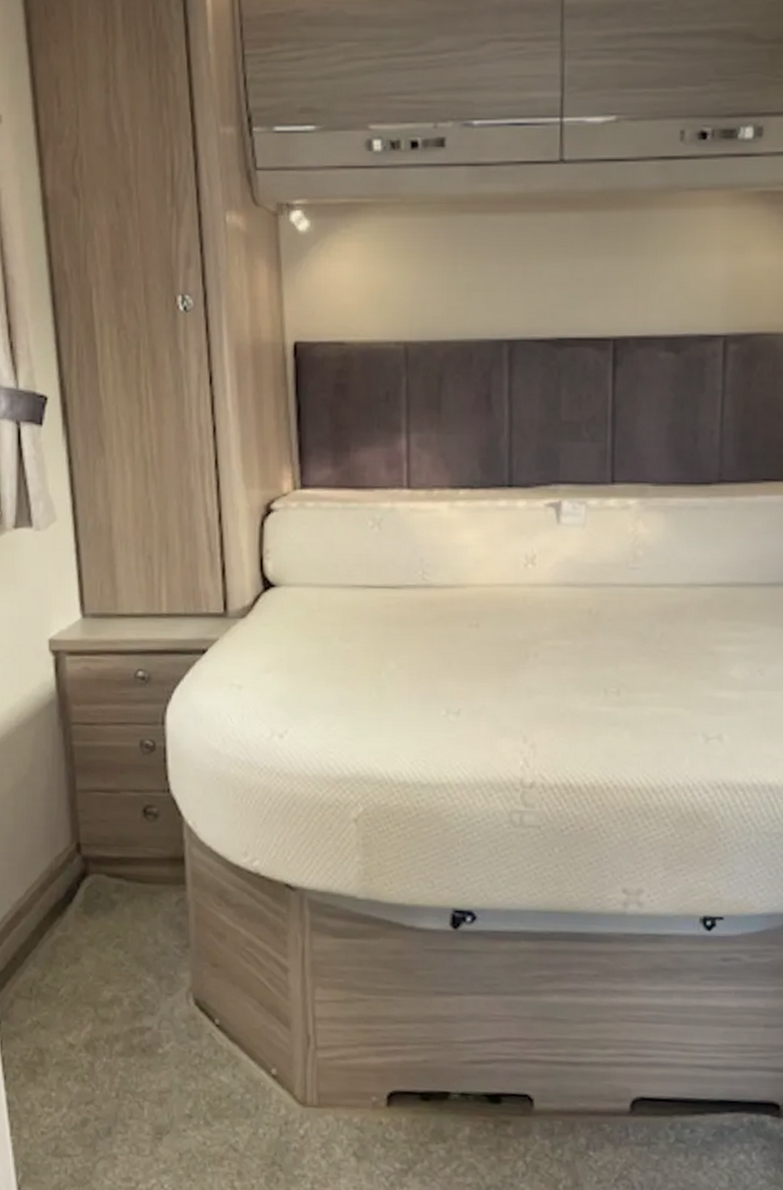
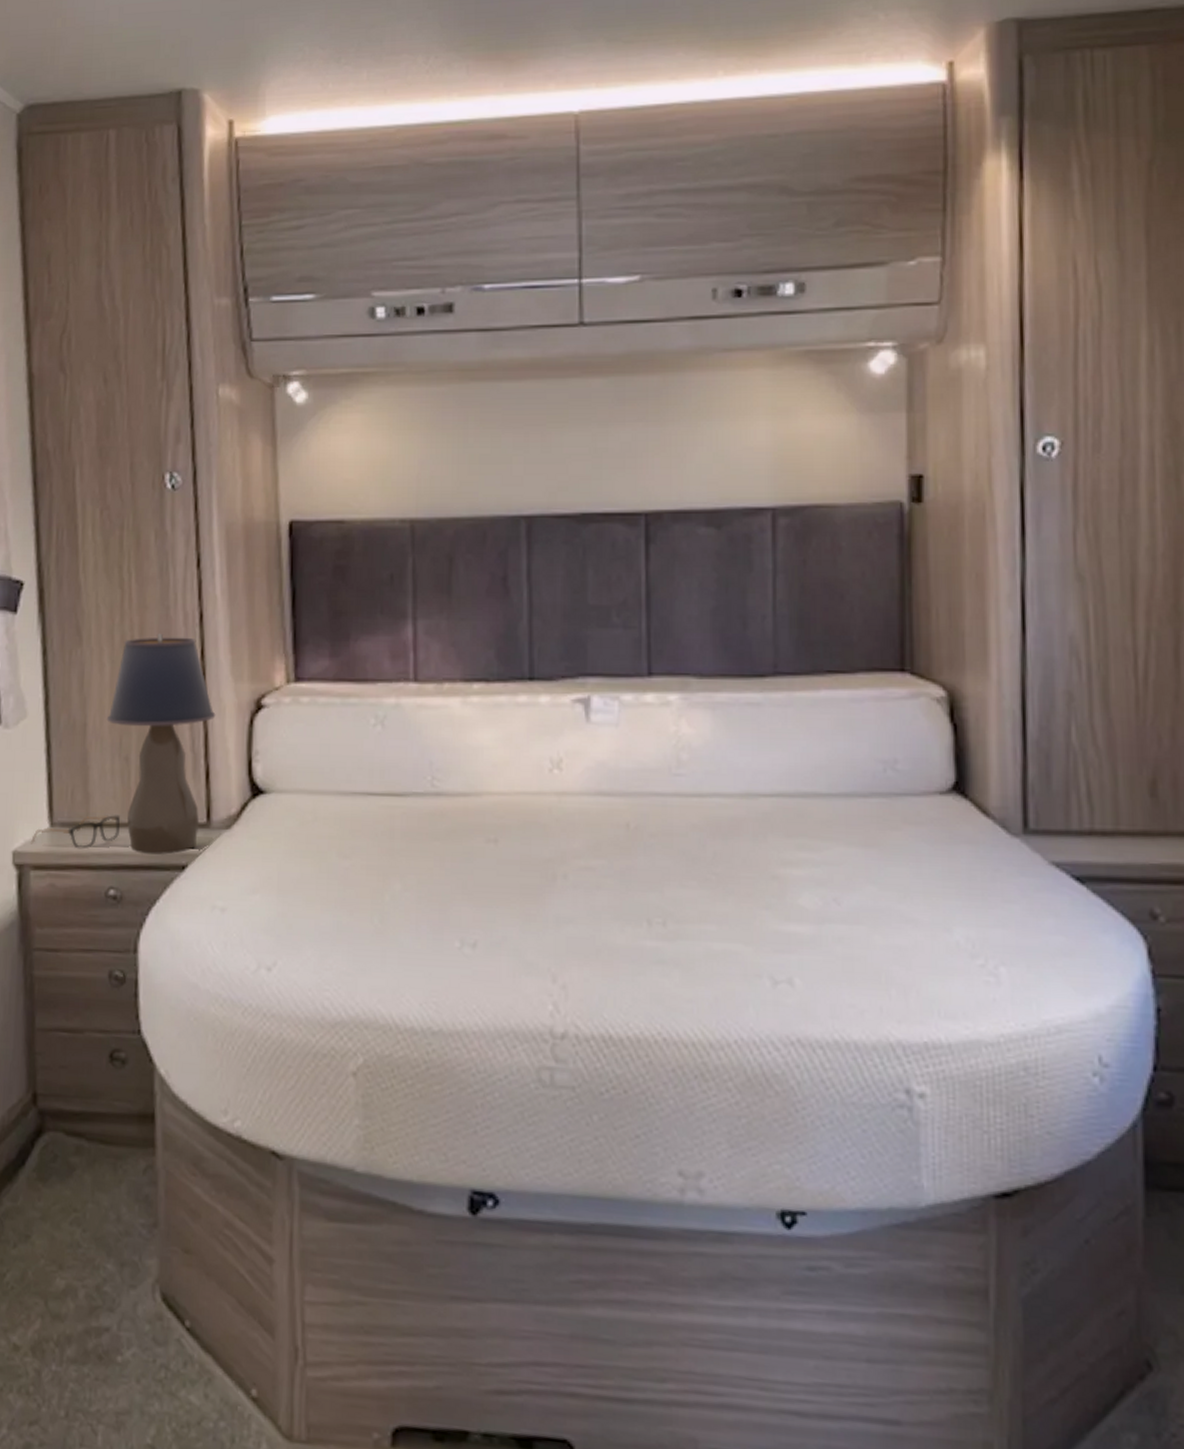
eyeglasses: none [64,607,145,637] -> present [30,815,120,850]
table lamp: none [130,444,230,641] -> present [106,633,216,855]

